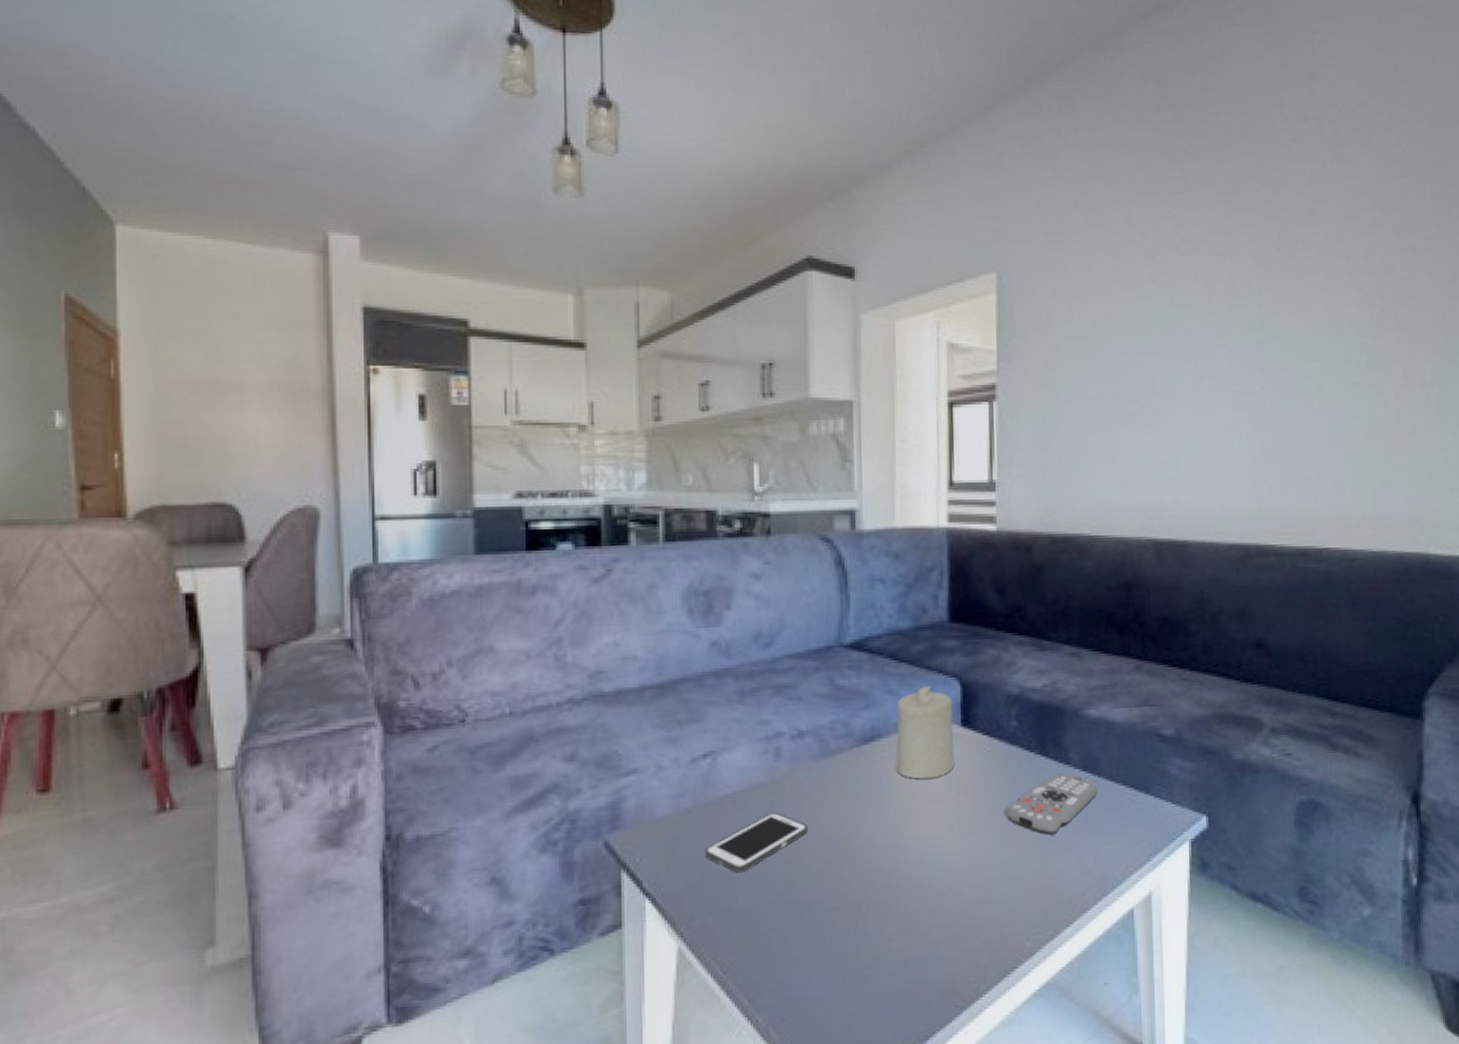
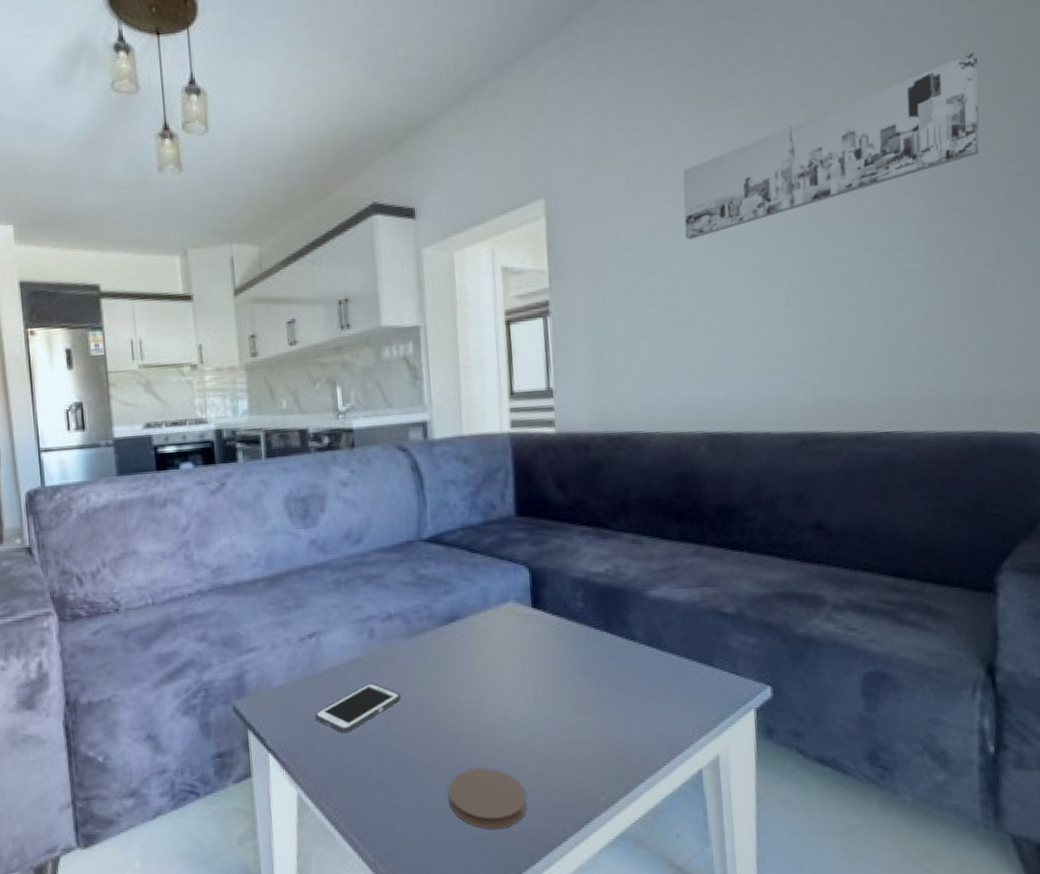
coaster: none [857,911,945,983] -> present [448,767,527,829]
candle: present [896,685,954,779] -> none [472,572,527,654]
remote control: present [1004,774,1098,835] -> none [575,648,663,703]
wall art: none [1139,172,1421,332] -> present [682,52,980,240]

